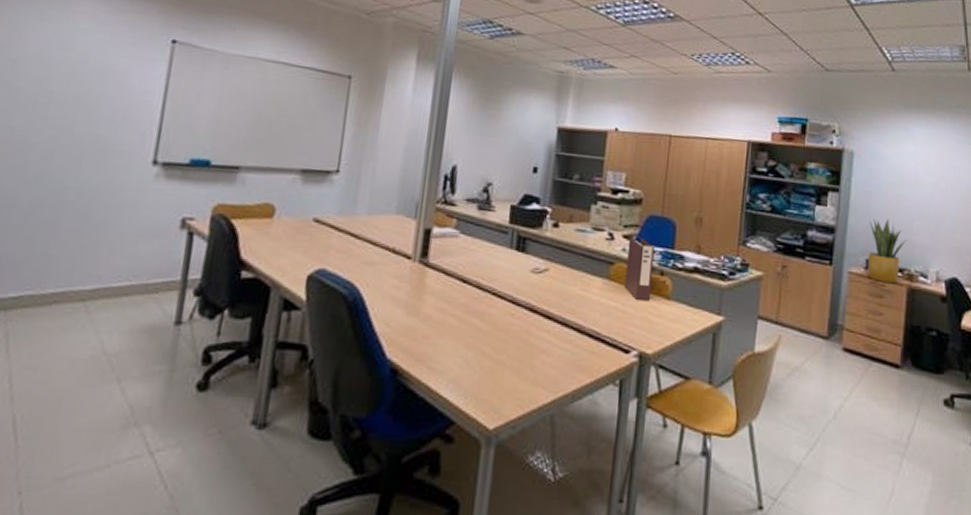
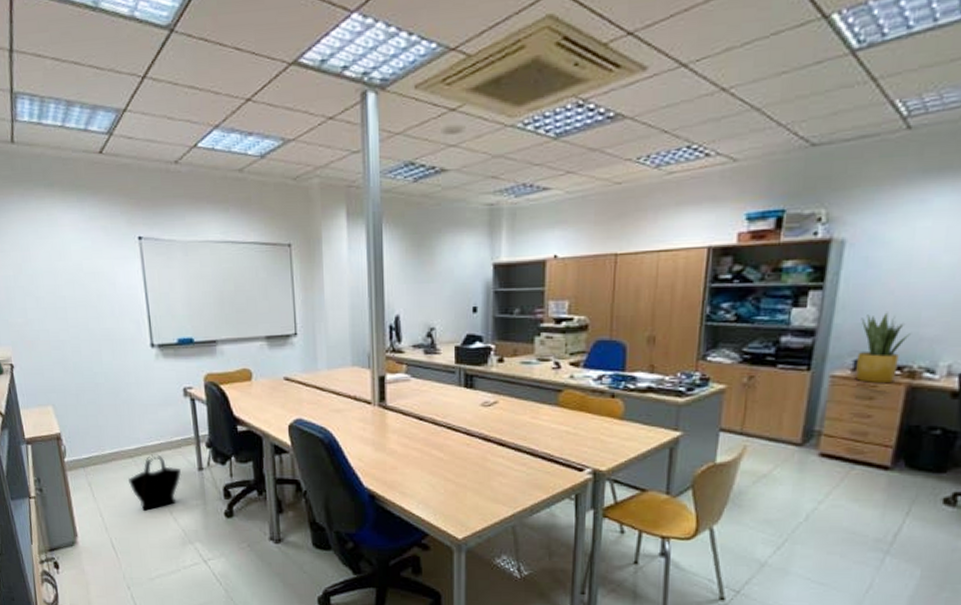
tote bag: none [67,299,150,377] -> present [128,454,181,511]
binder: present [624,237,655,302] -> none [575,364,604,424]

